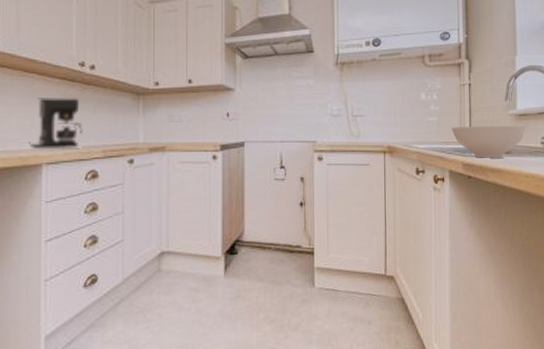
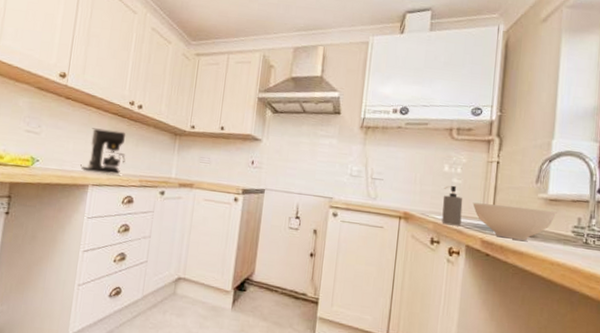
soap dispenser: none [423,112,442,153] -> present [442,185,463,227]

